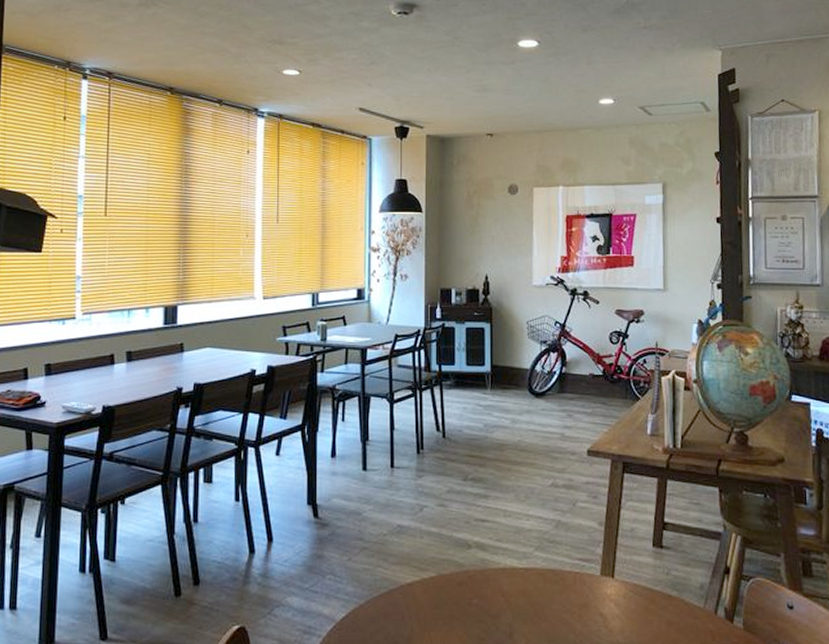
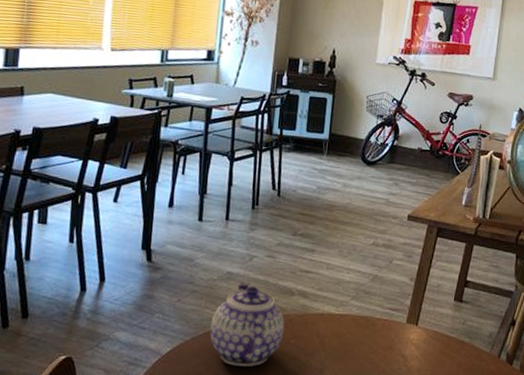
teapot: none [385,536,465,632] -> present [210,282,285,366]

